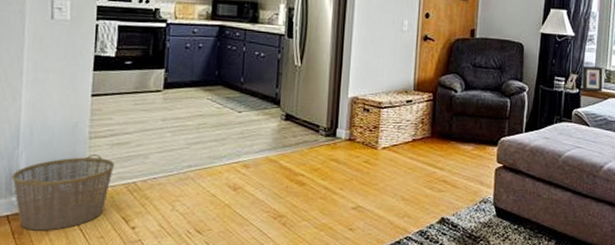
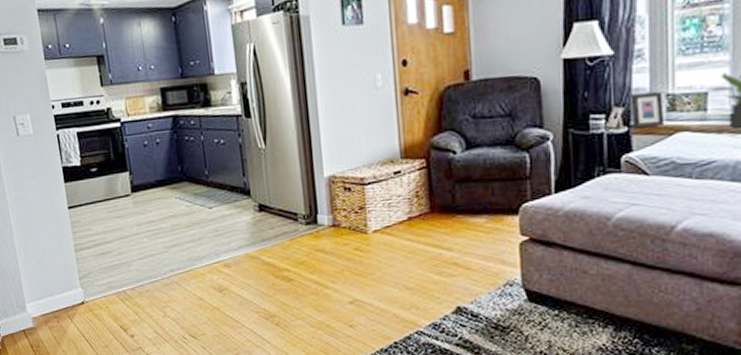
basket: present [12,154,115,231] -> none [19,265,104,343]

